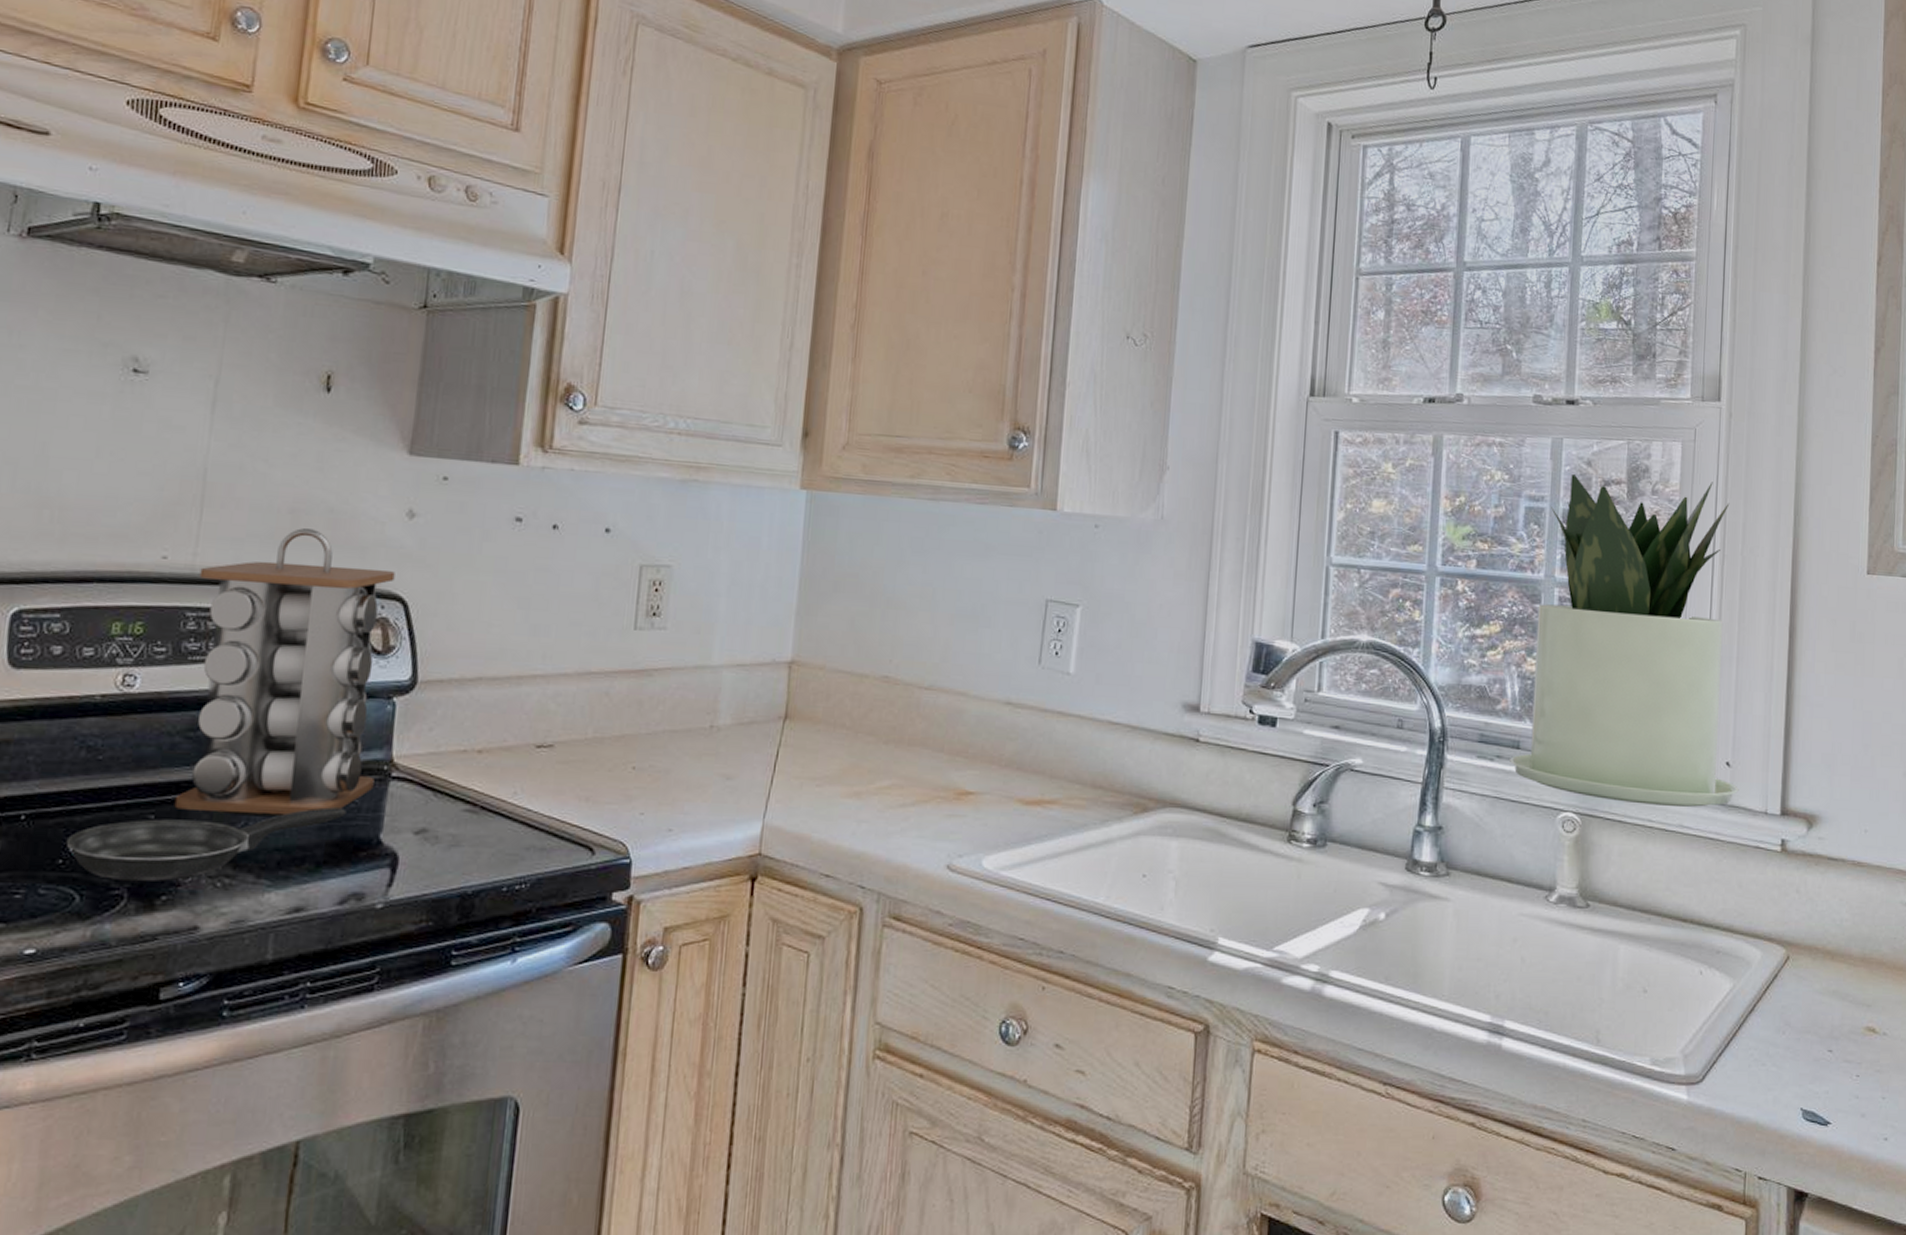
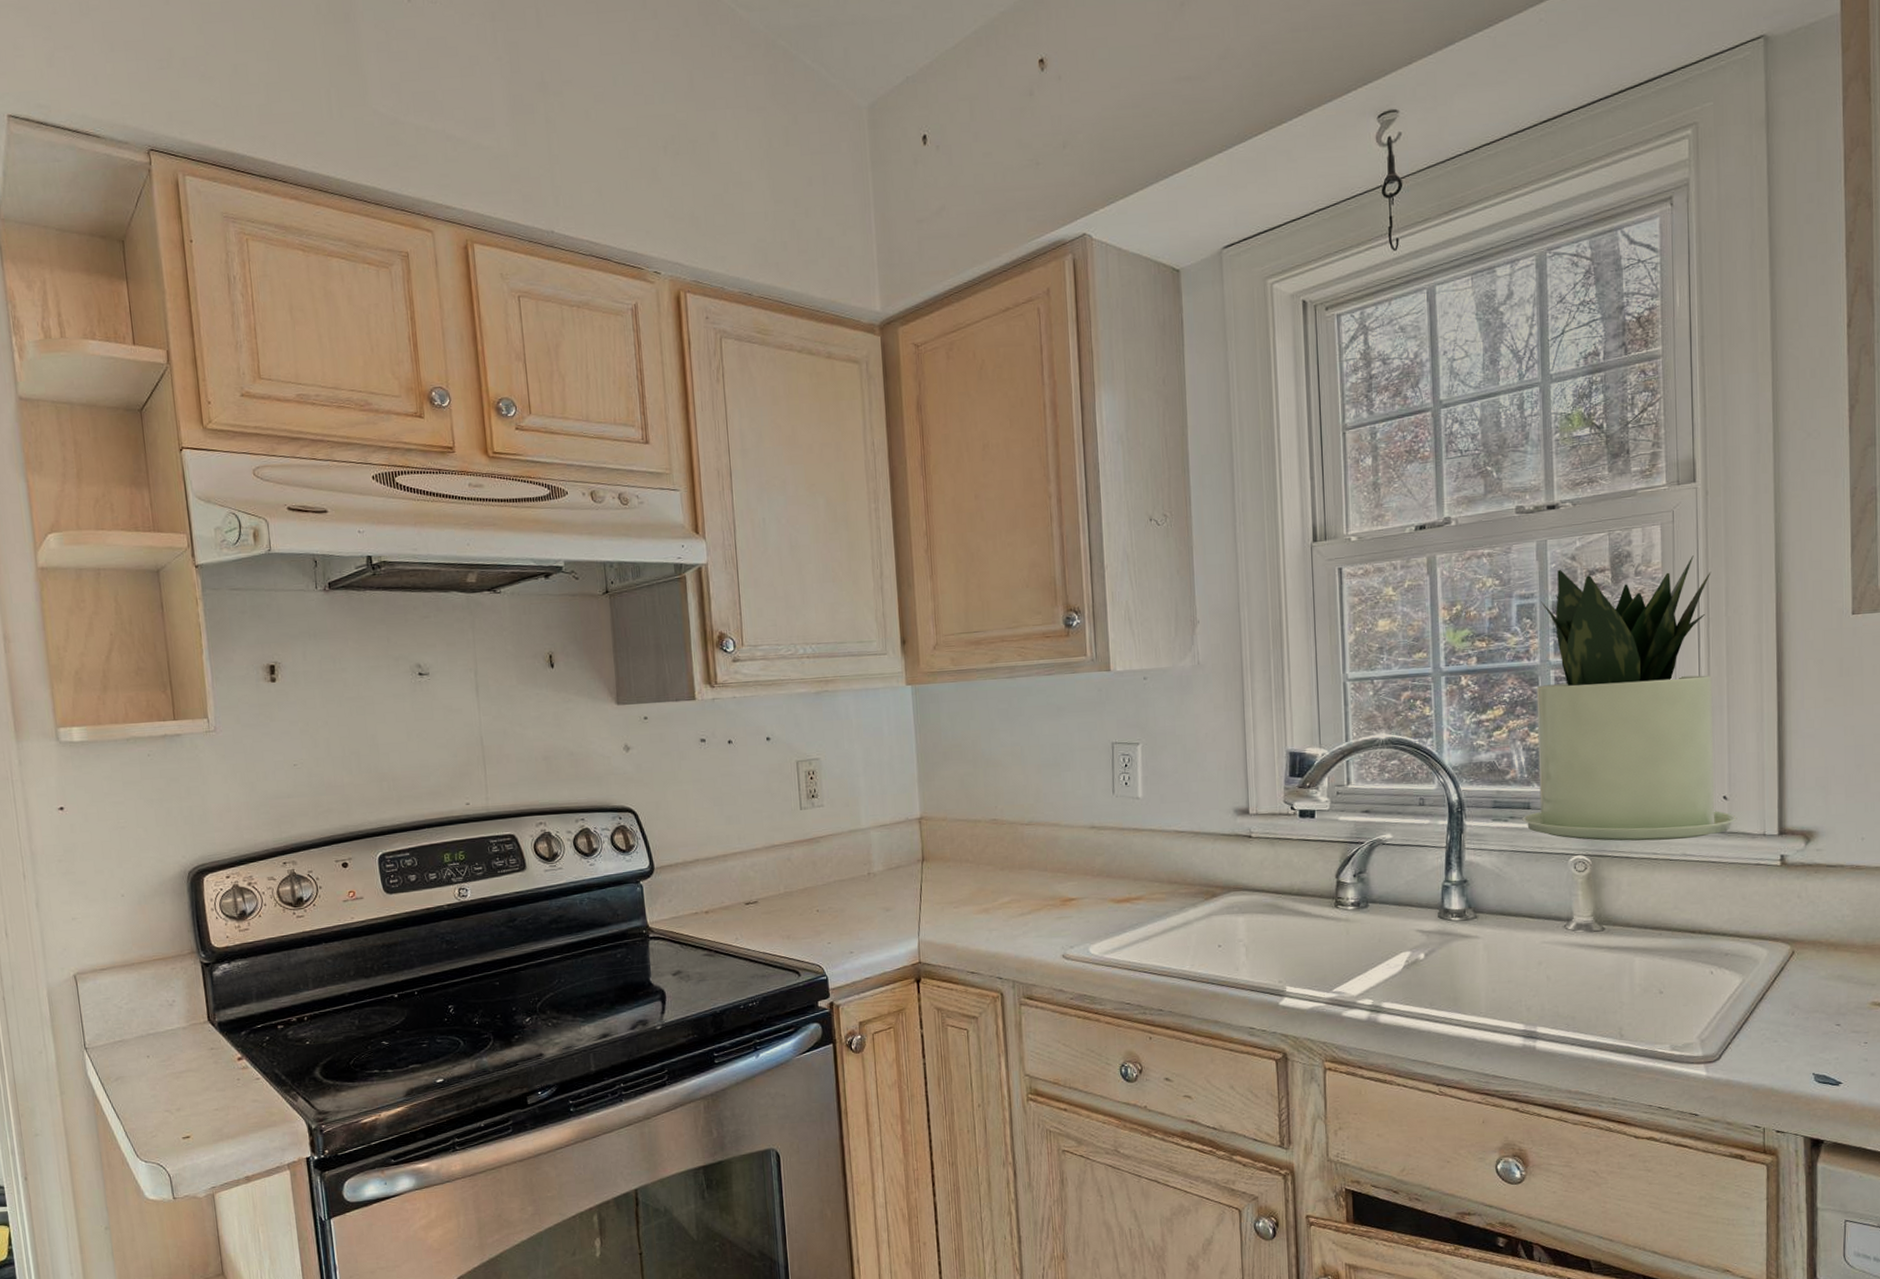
frying pan: present [66,807,347,883] -> none [446,963,624,1029]
spice rack: present [174,528,395,817] -> none [493,769,639,976]

